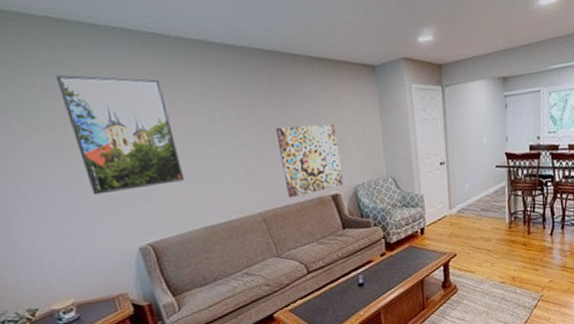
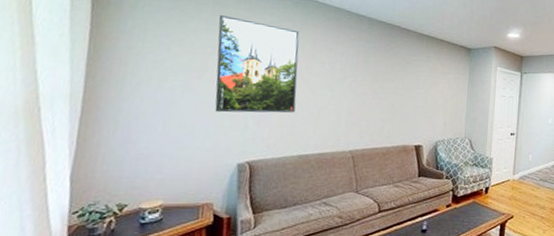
wall art: present [275,124,343,199] -> none [378,83,430,143]

